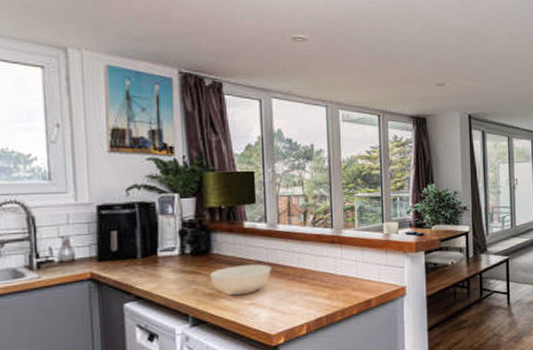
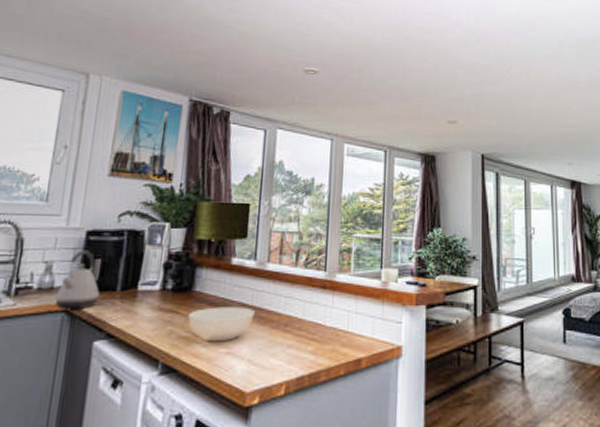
kettle: none [78,223,121,279] -> present [54,250,100,310]

